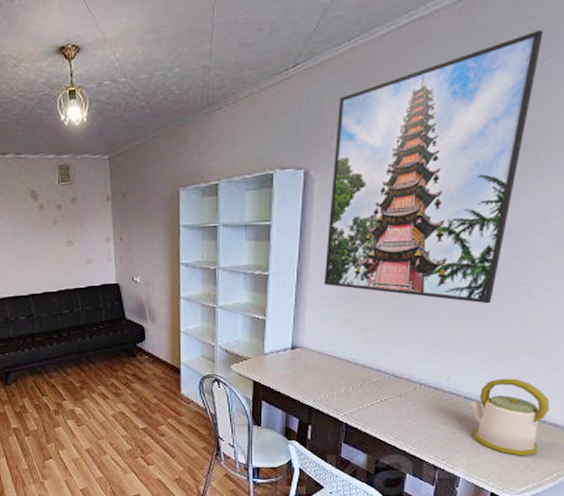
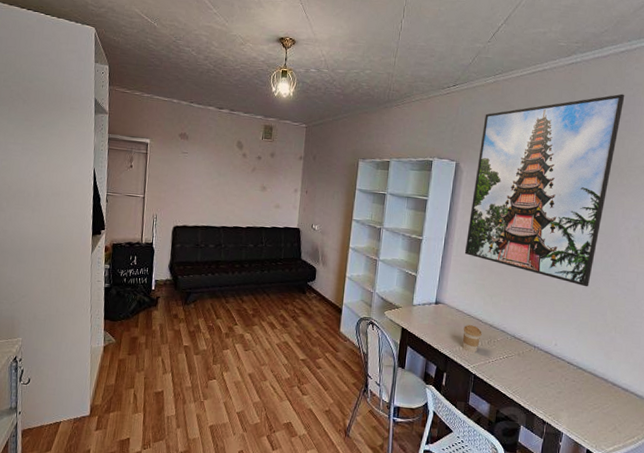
coffee cup: none [328,368,352,400] -> present [463,325,482,353]
kettle: present [469,378,550,456] -> none [571,349,631,419]

